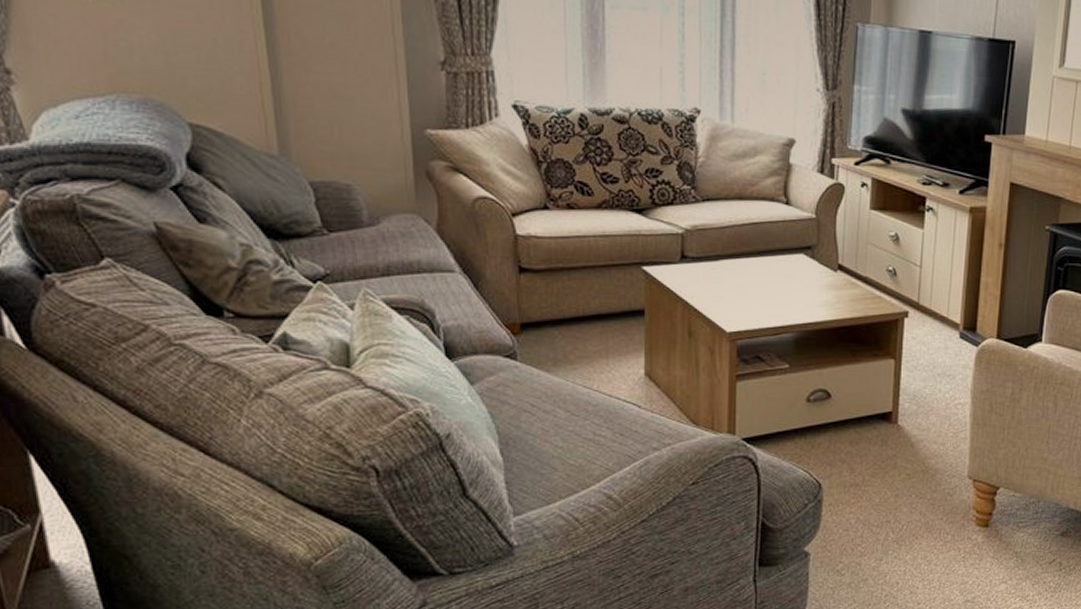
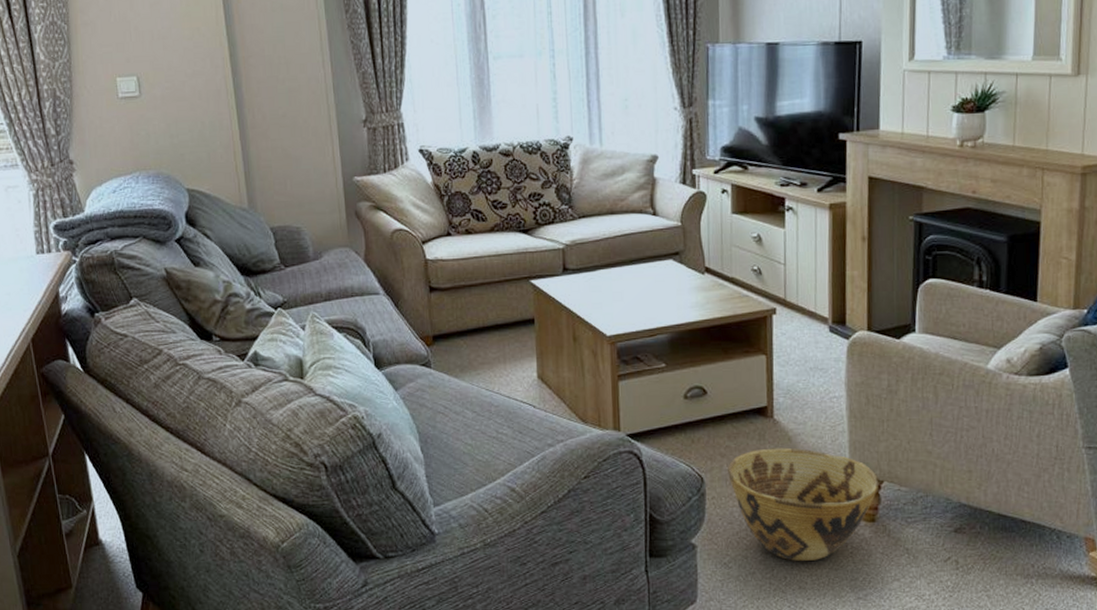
woven basket: none [846,454,995,568] -> present [727,447,878,562]

